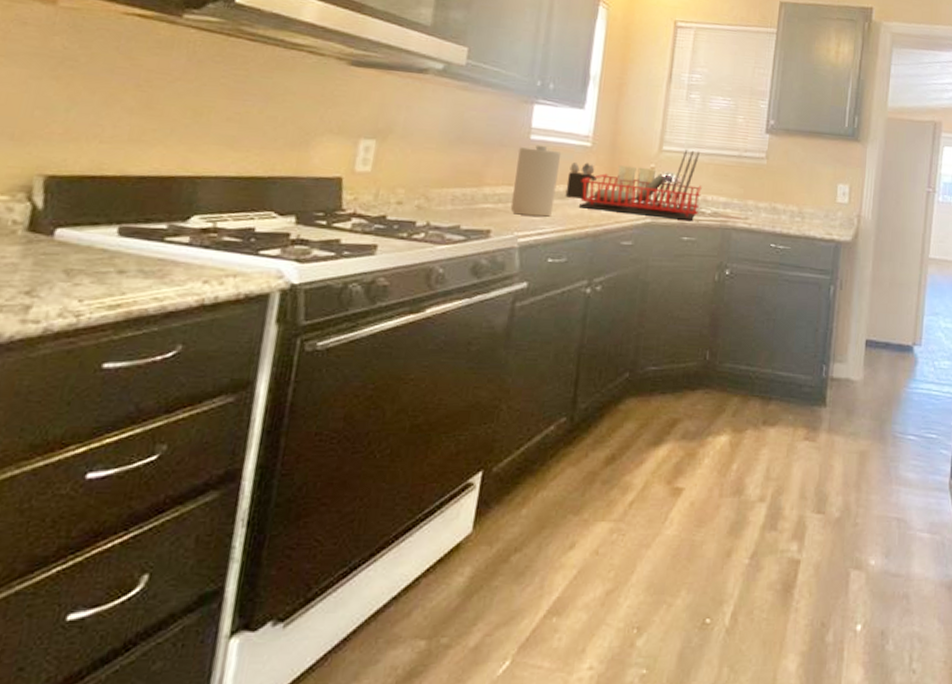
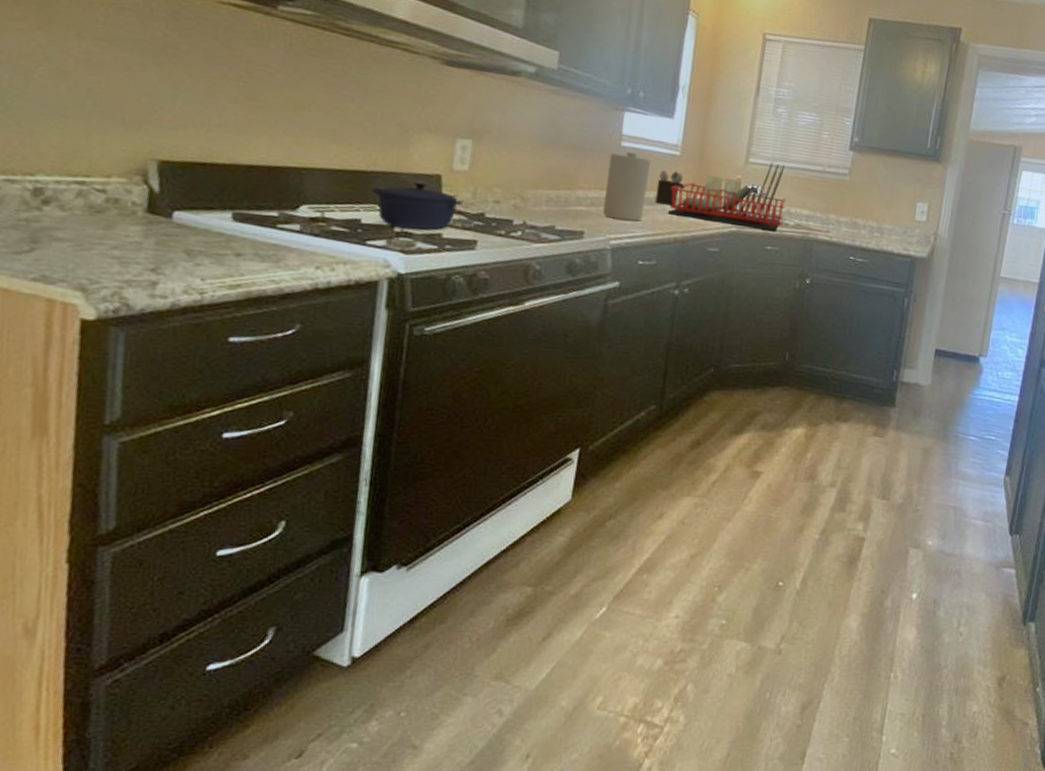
cooking pot: none [267,184,364,237] -> present [371,180,463,231]

